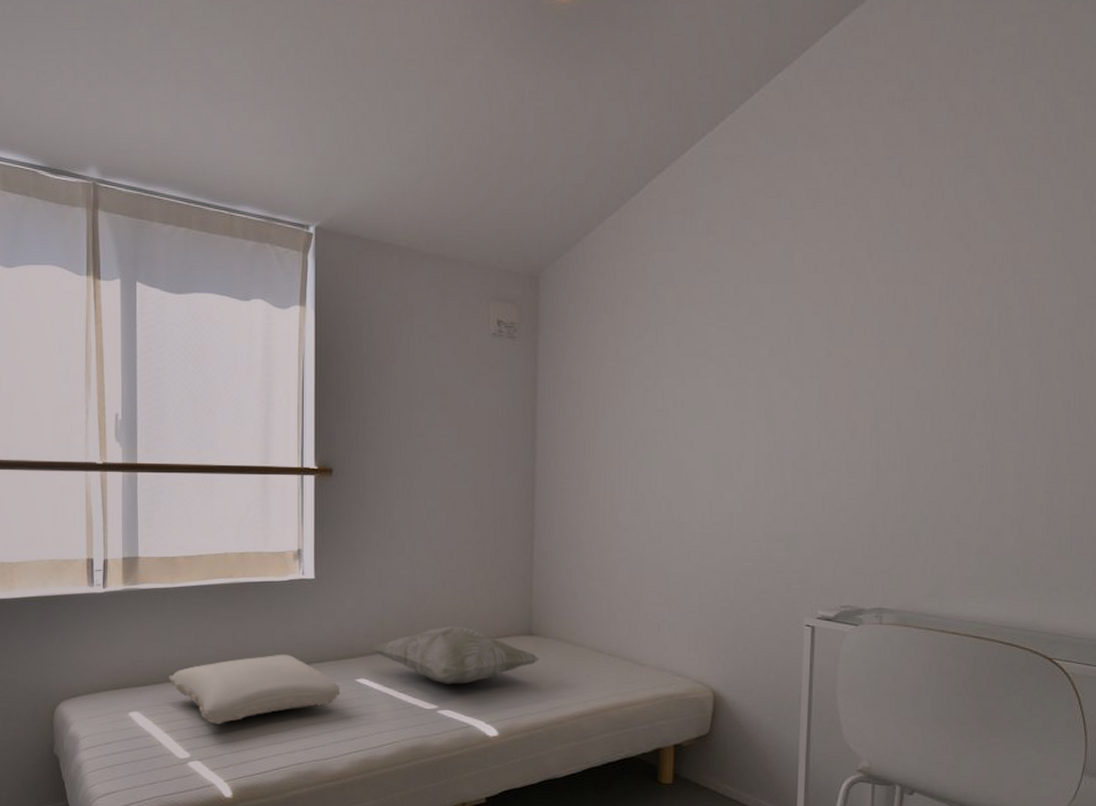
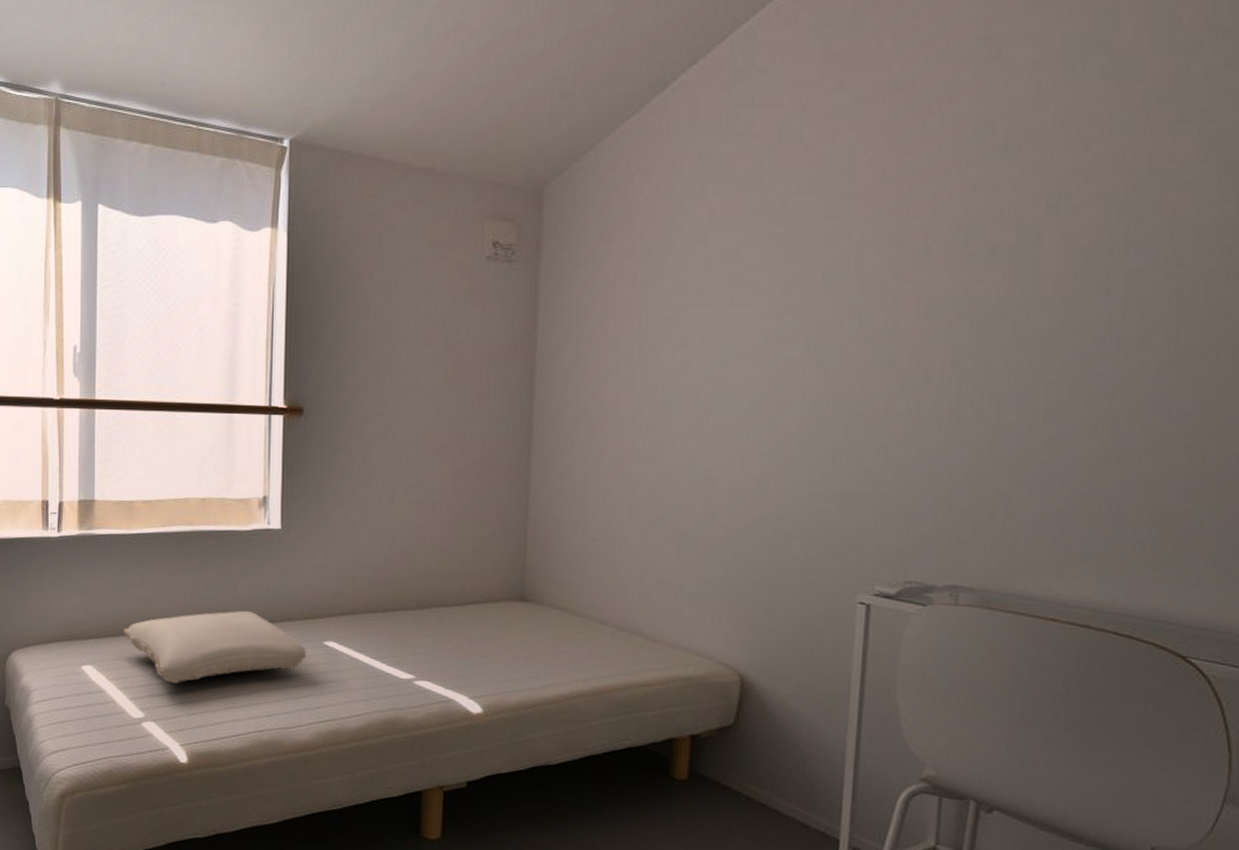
decorative pillow: present [372,626,539,685] -> none [343,587,532,653]

